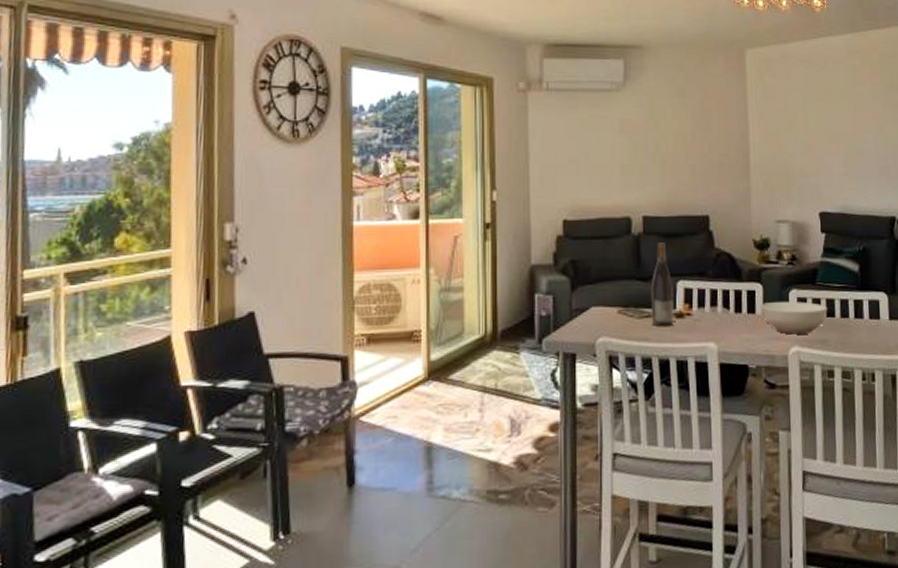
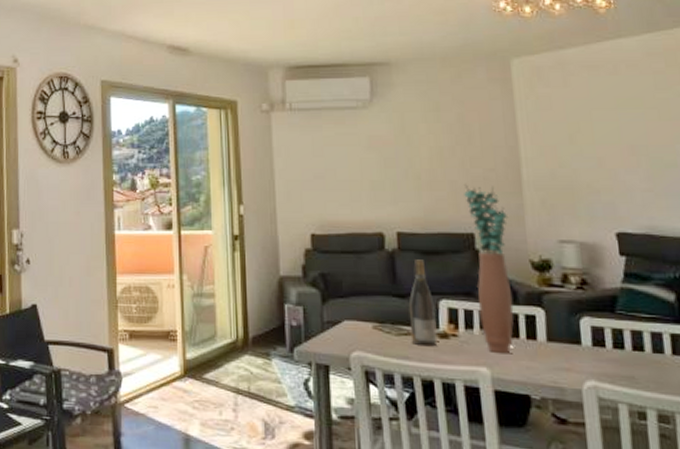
vase: none [702,168,738,329] -> present [464,184,514,354]
bowl: present [760,301,828,335] -> none [542,328,634,368]

